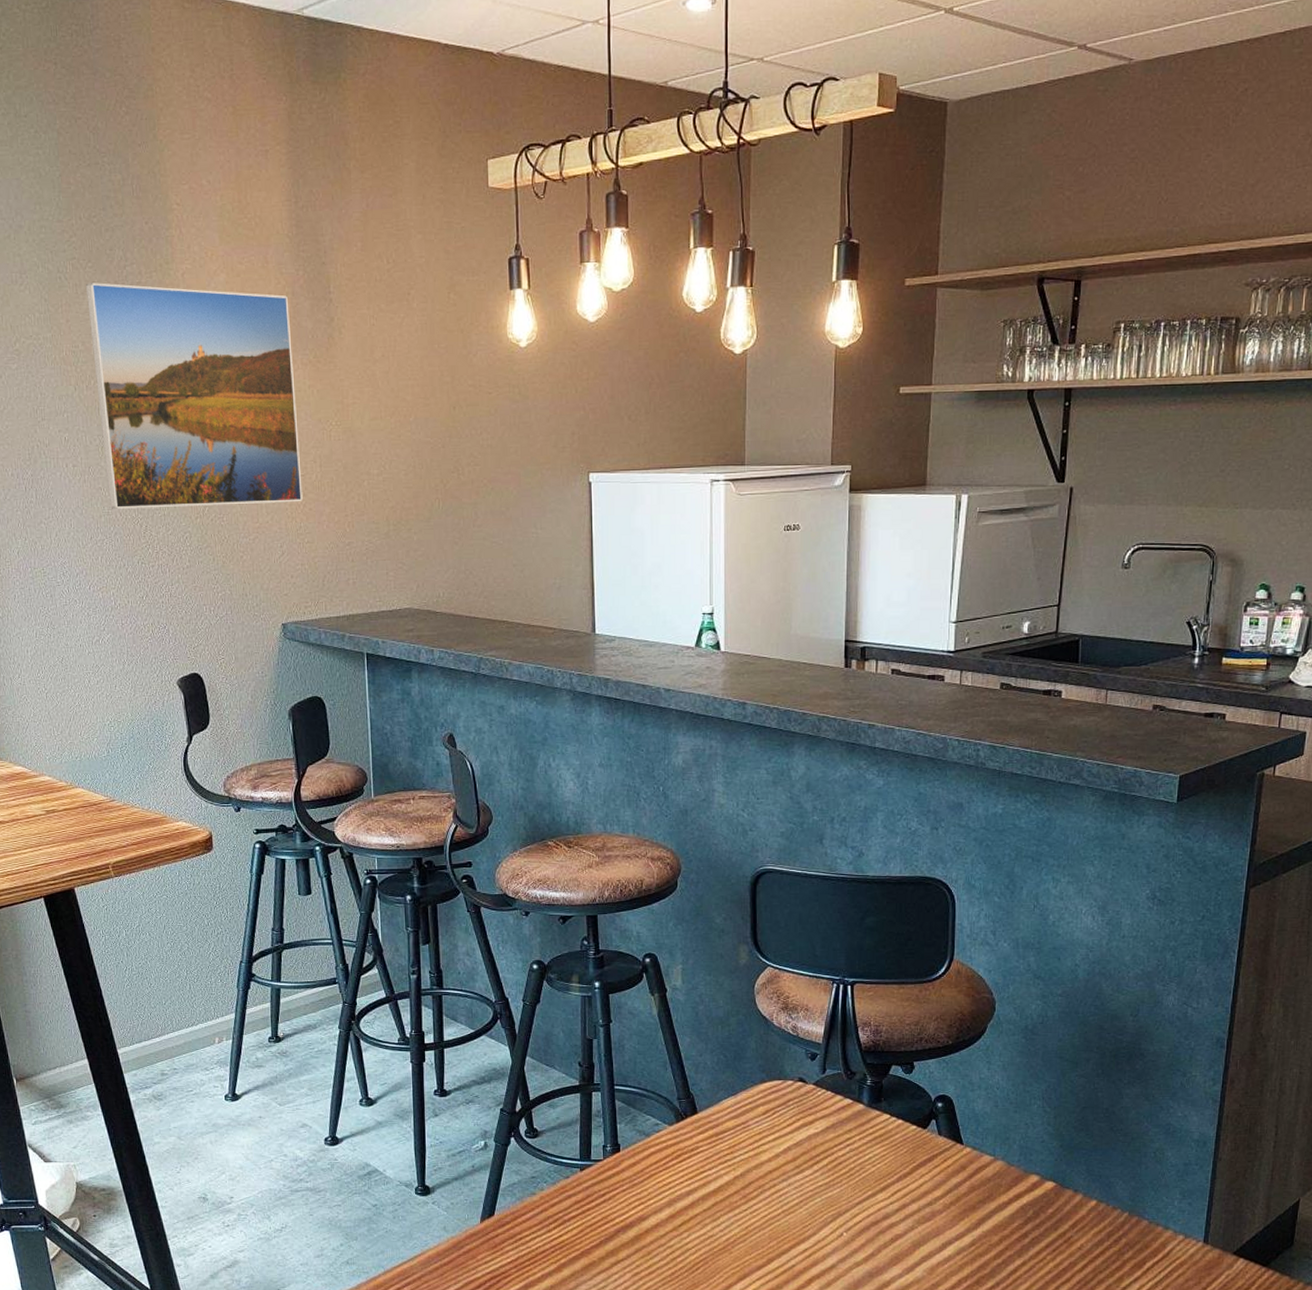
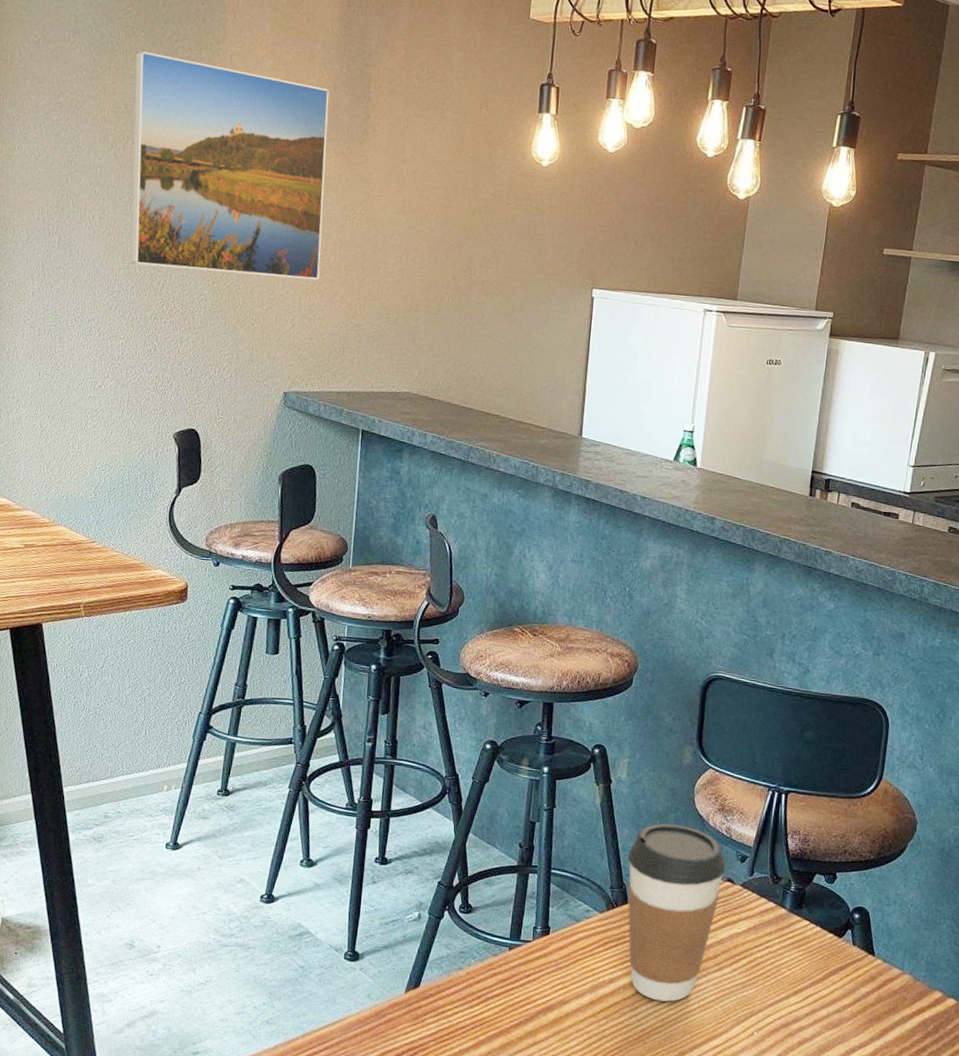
coffee cup: none [692,1028,796,1209] -> present [627,824,726,1002]

